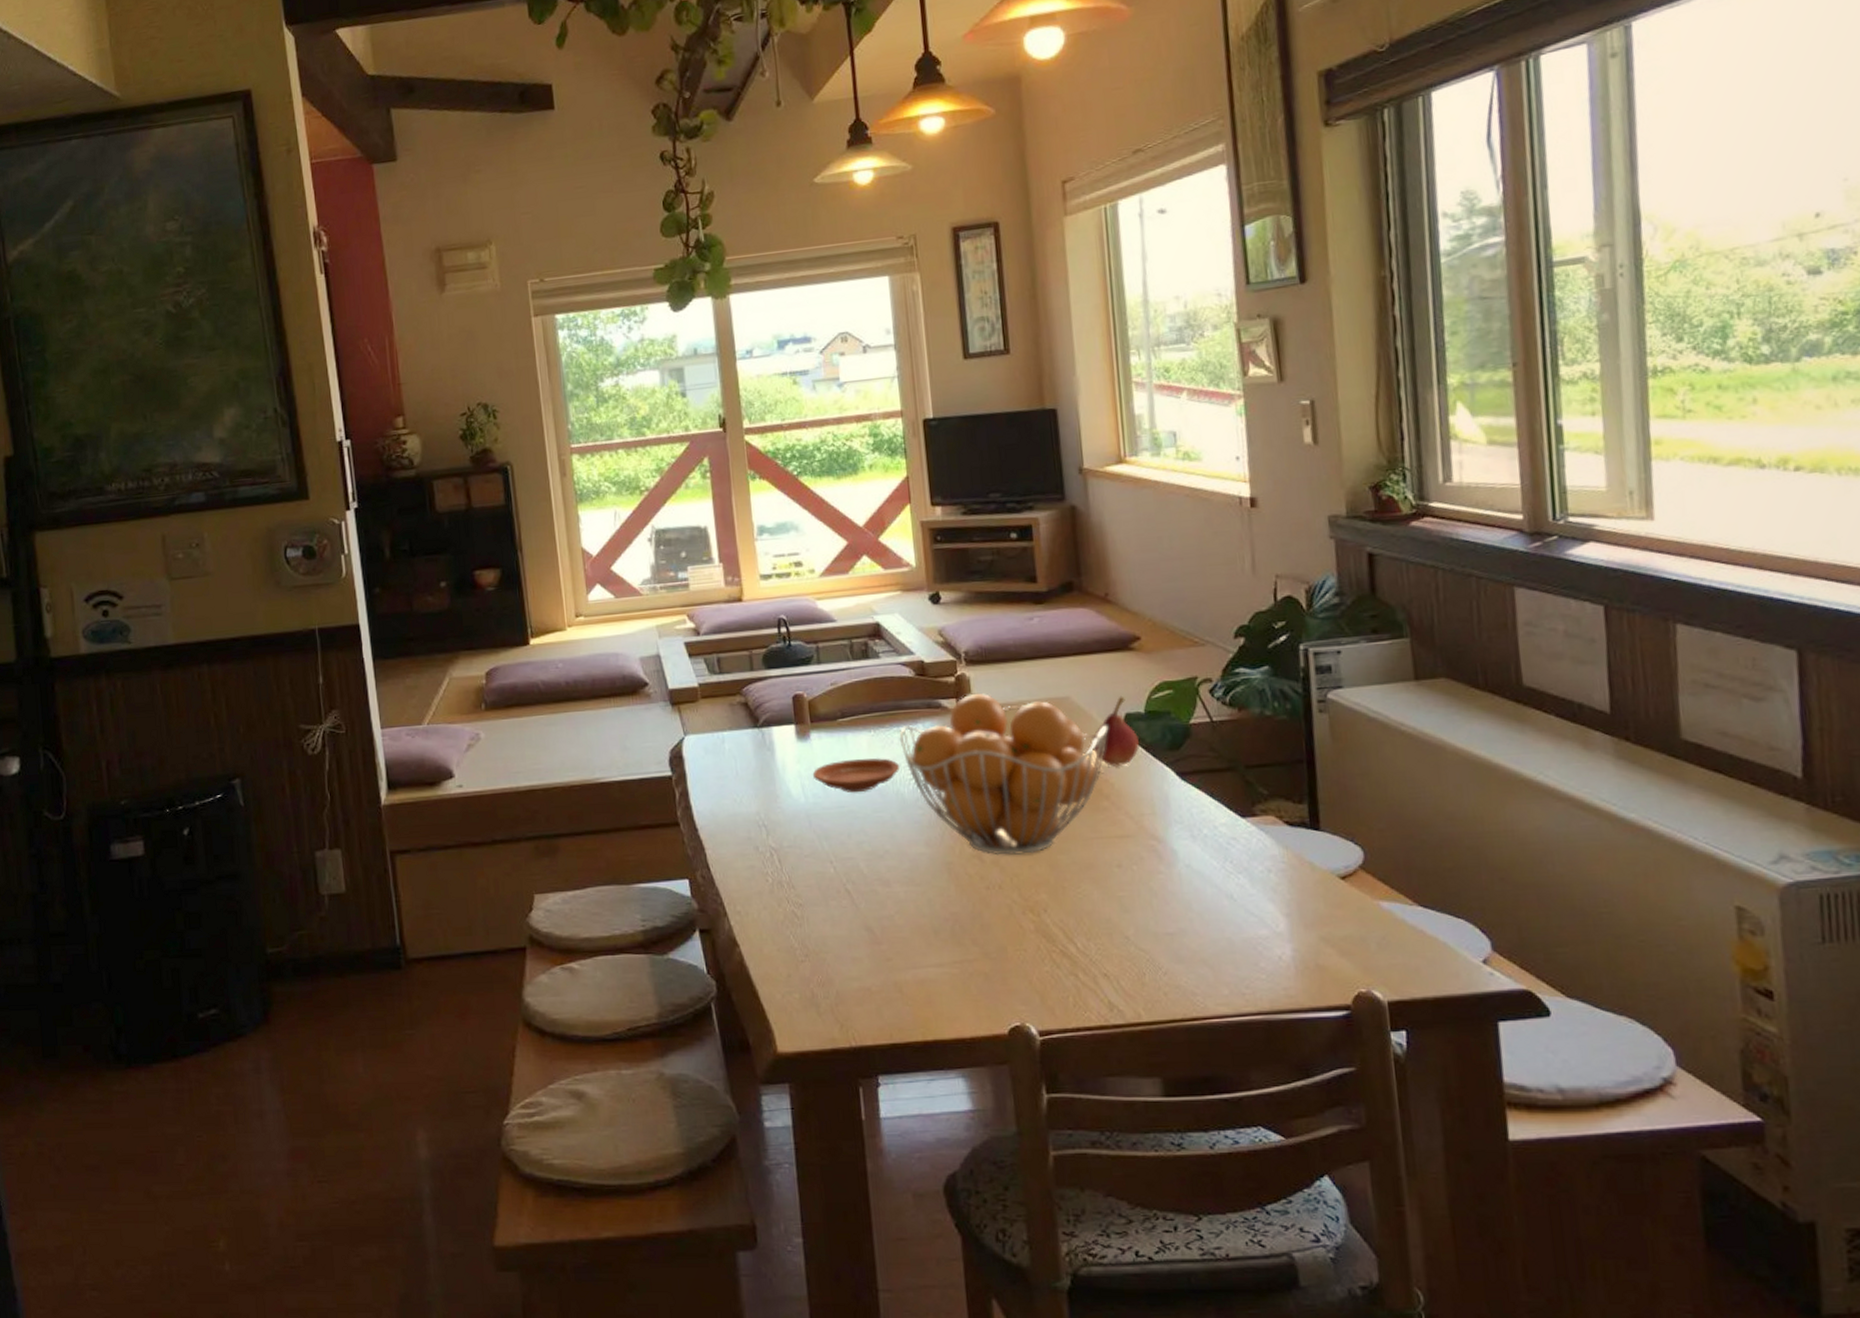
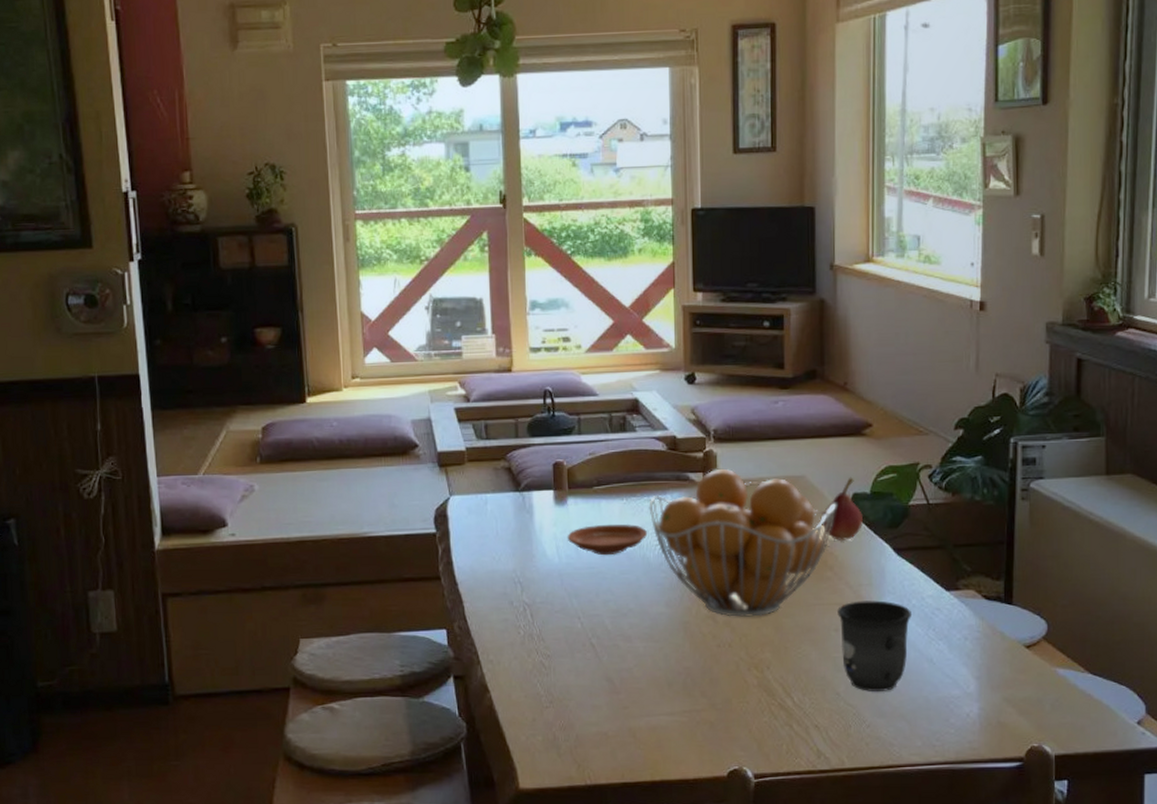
mug: none [1118,831,1204,934] -> present [837,600,911,691]

